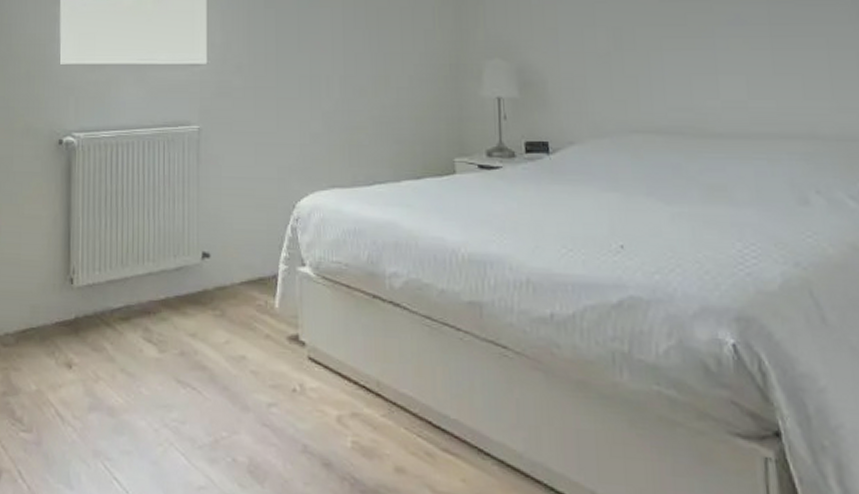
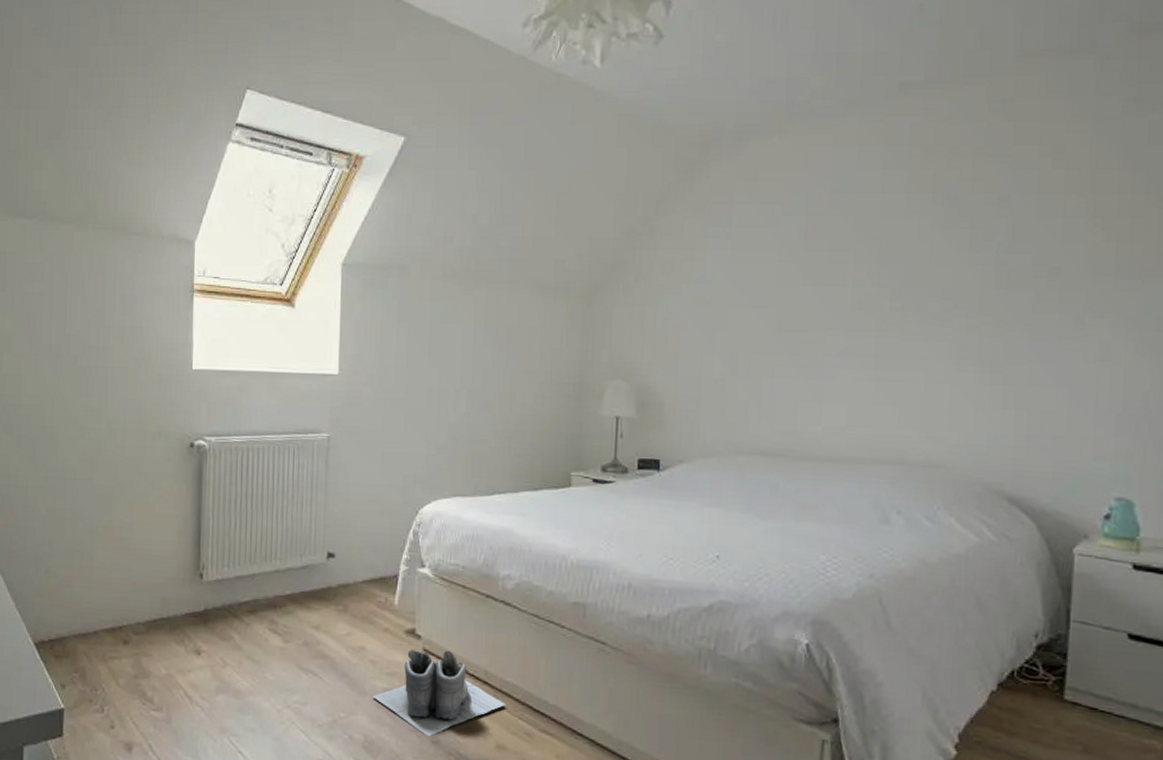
boots: none [256,358,402,459] -> present [372,650,506,737]

